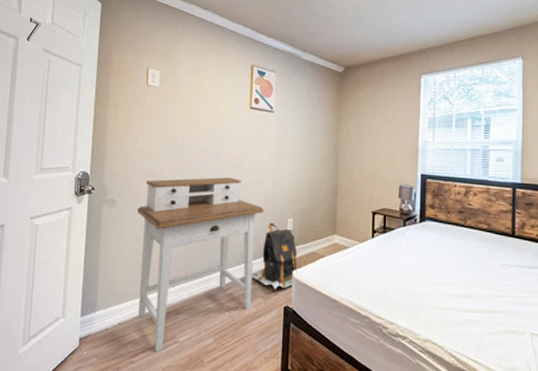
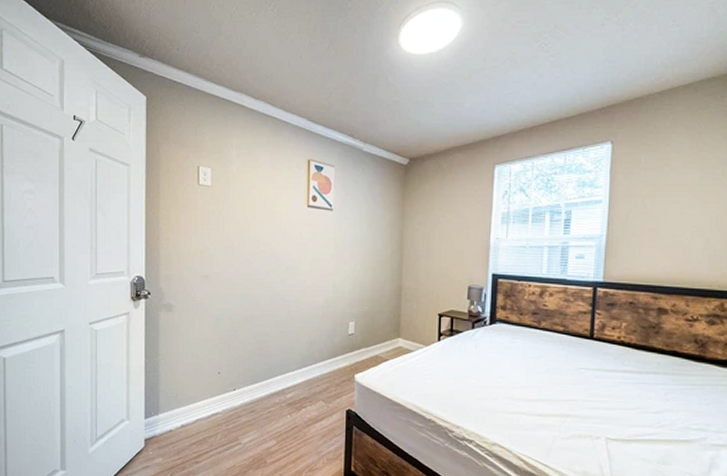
desk: present [136,177,264,352] -> none [194,280,324,453]
backpack: present [251,222,298,290] -> none [312,326,360,394]

